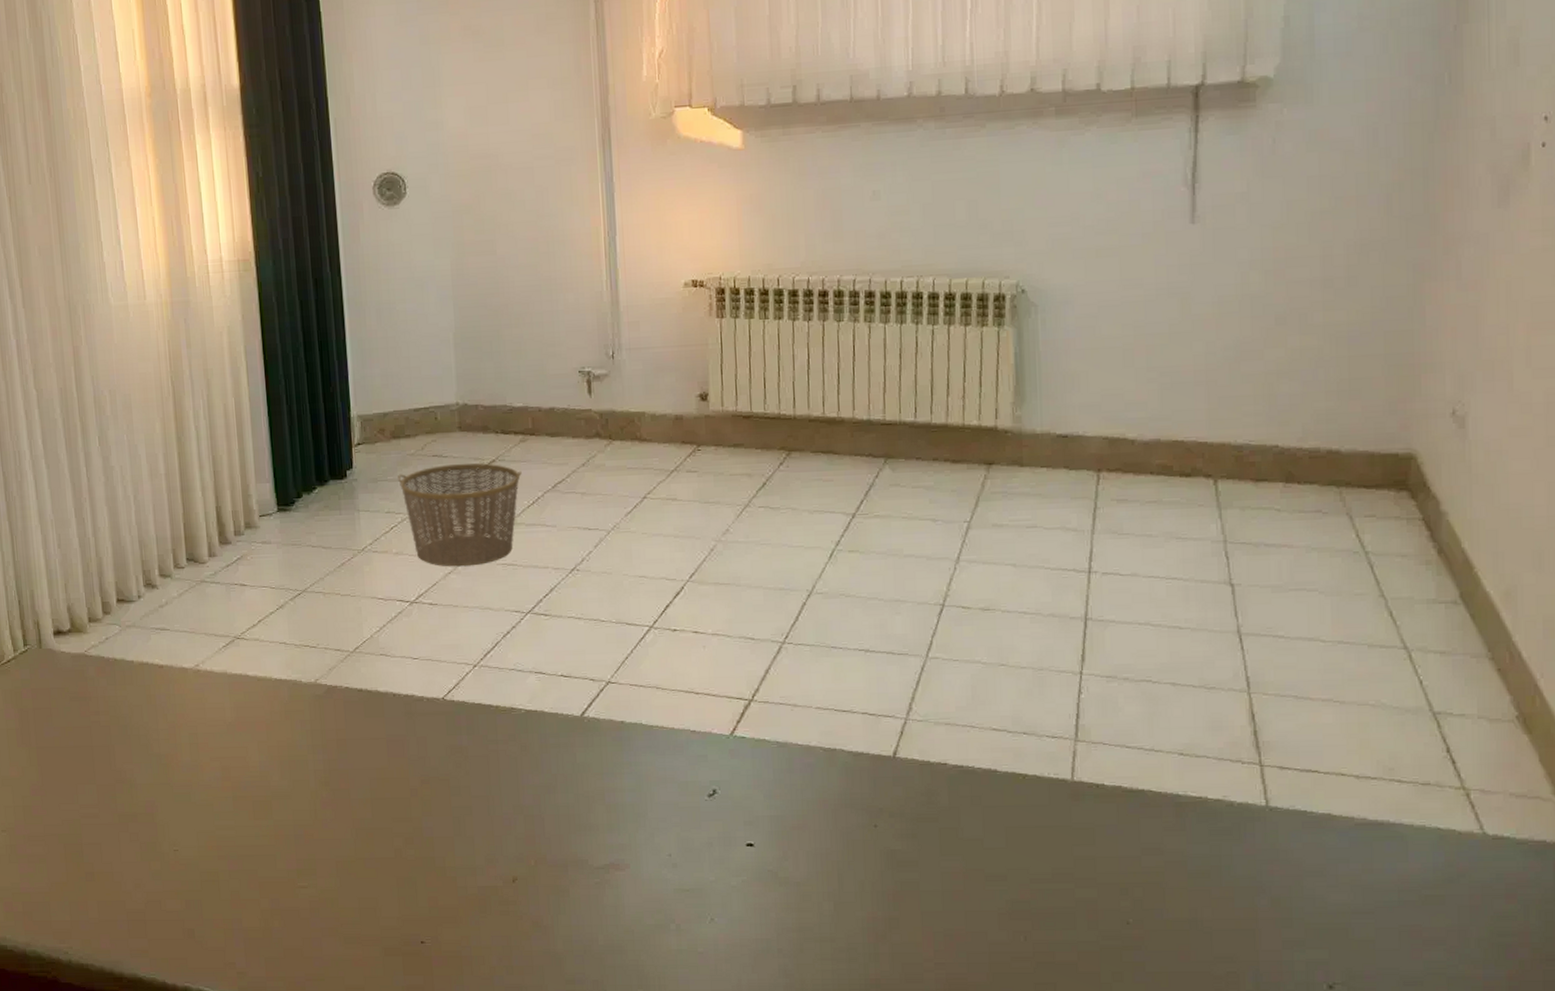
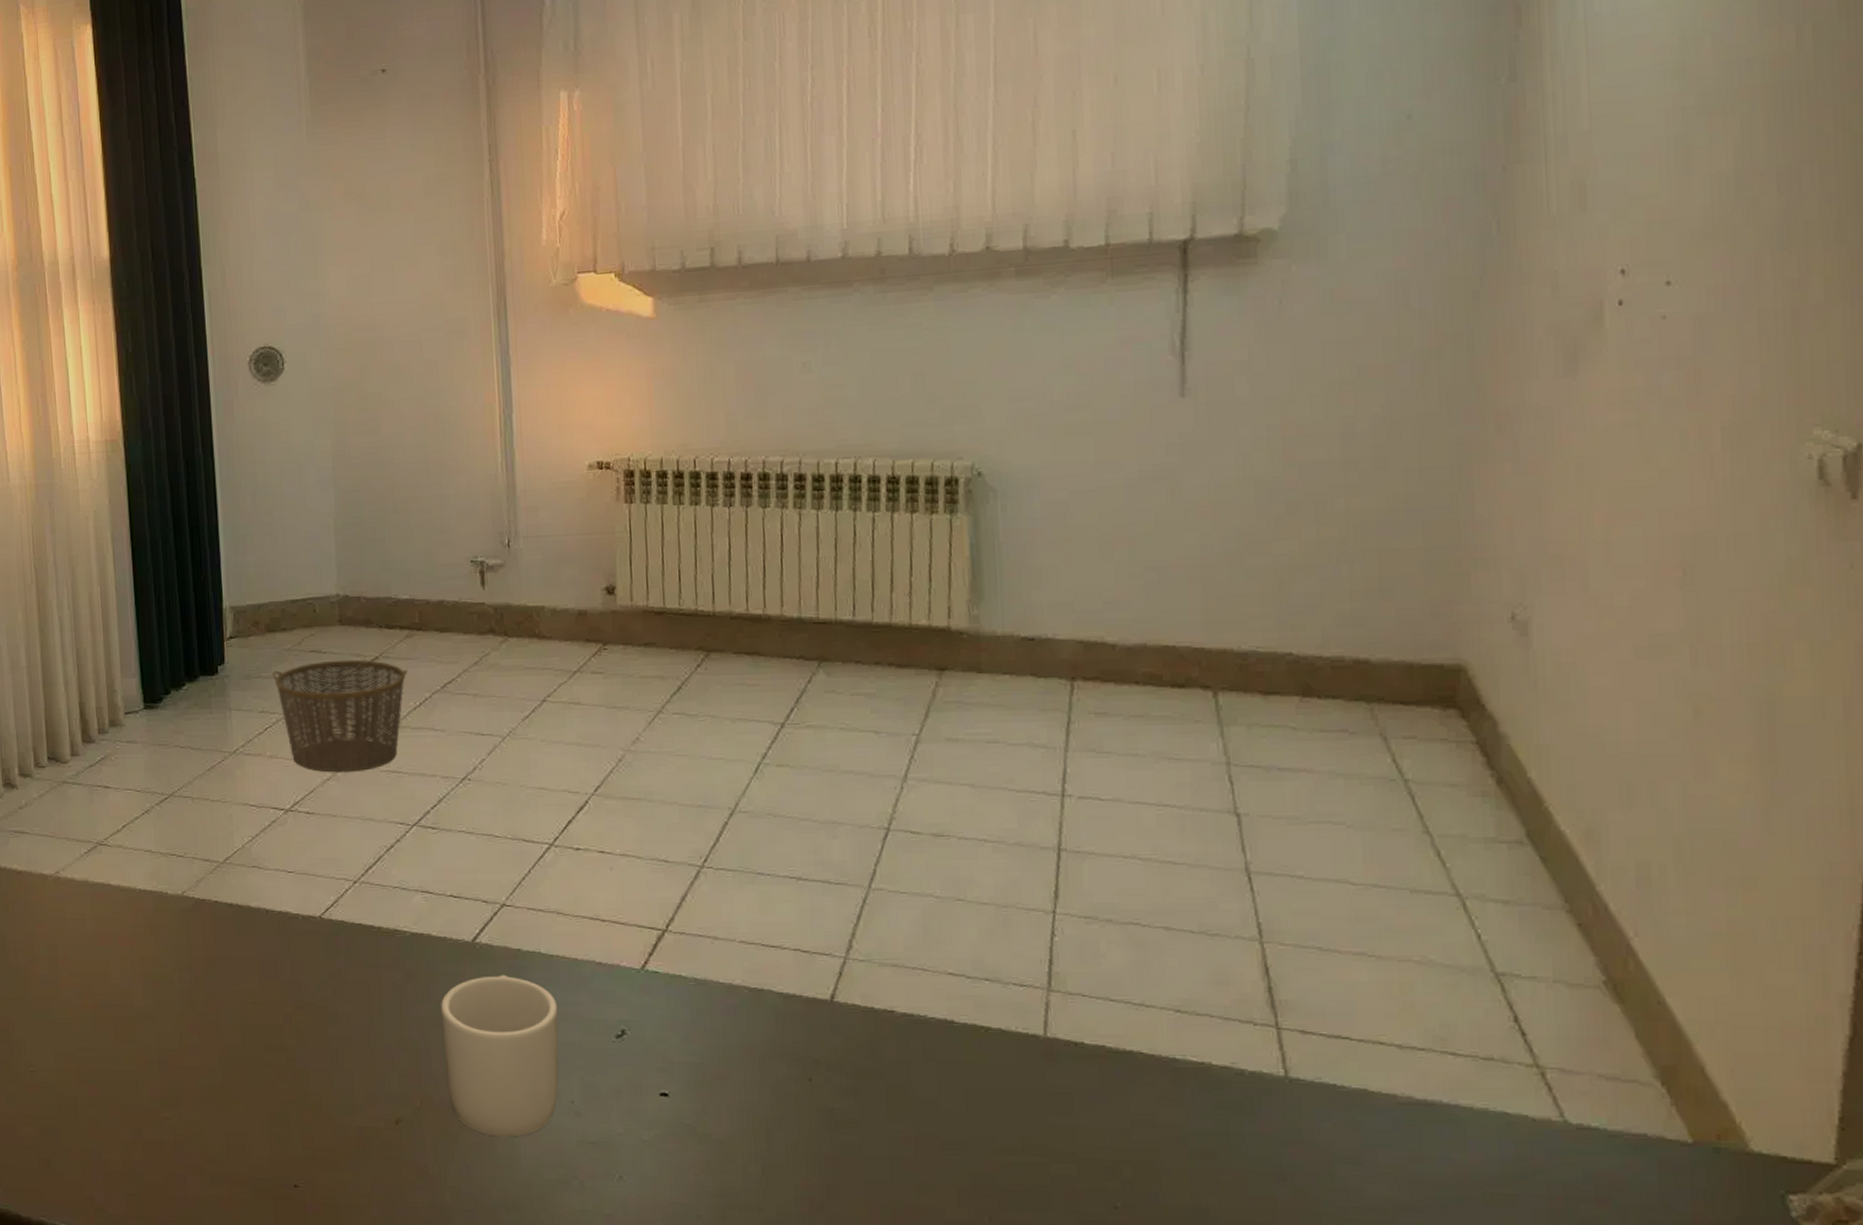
mug: none [553,744,658,889] -> present [441,974,559,1138]

